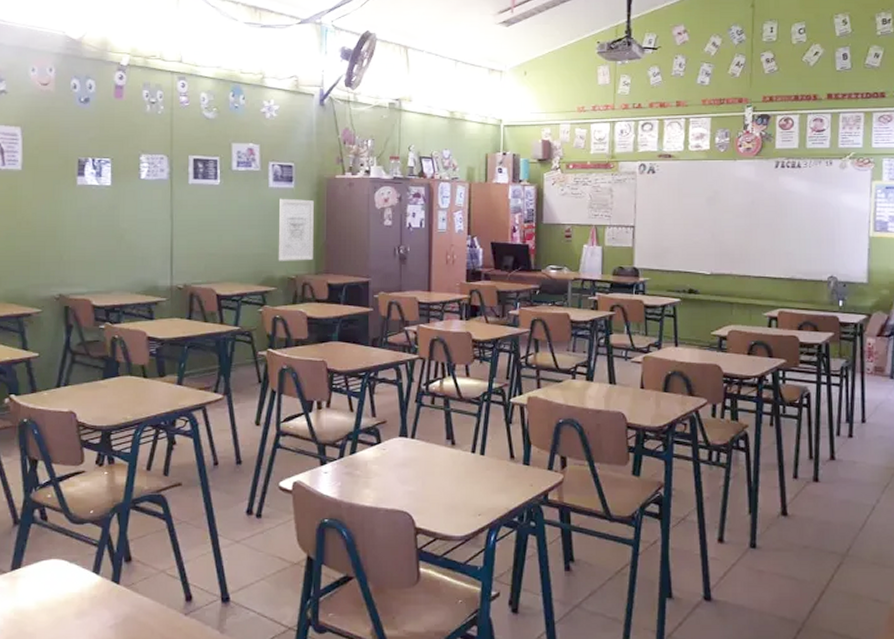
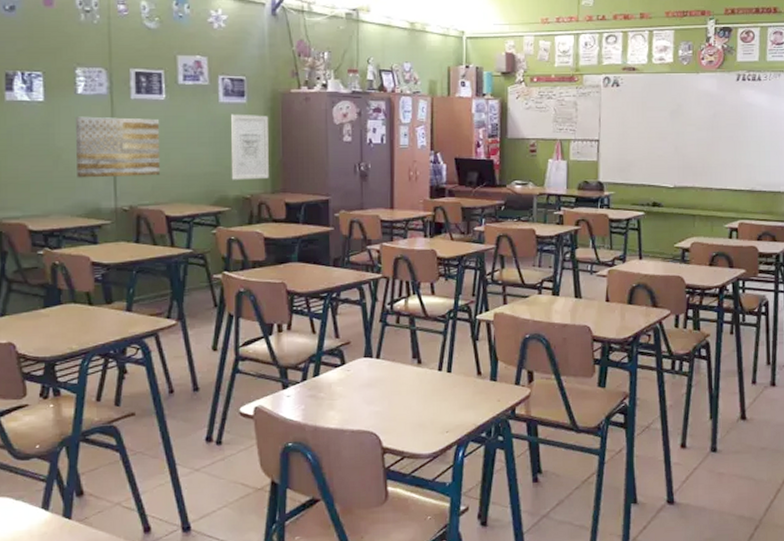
wall art: none [137,200,214,258] -> present [75,116,161,178]

